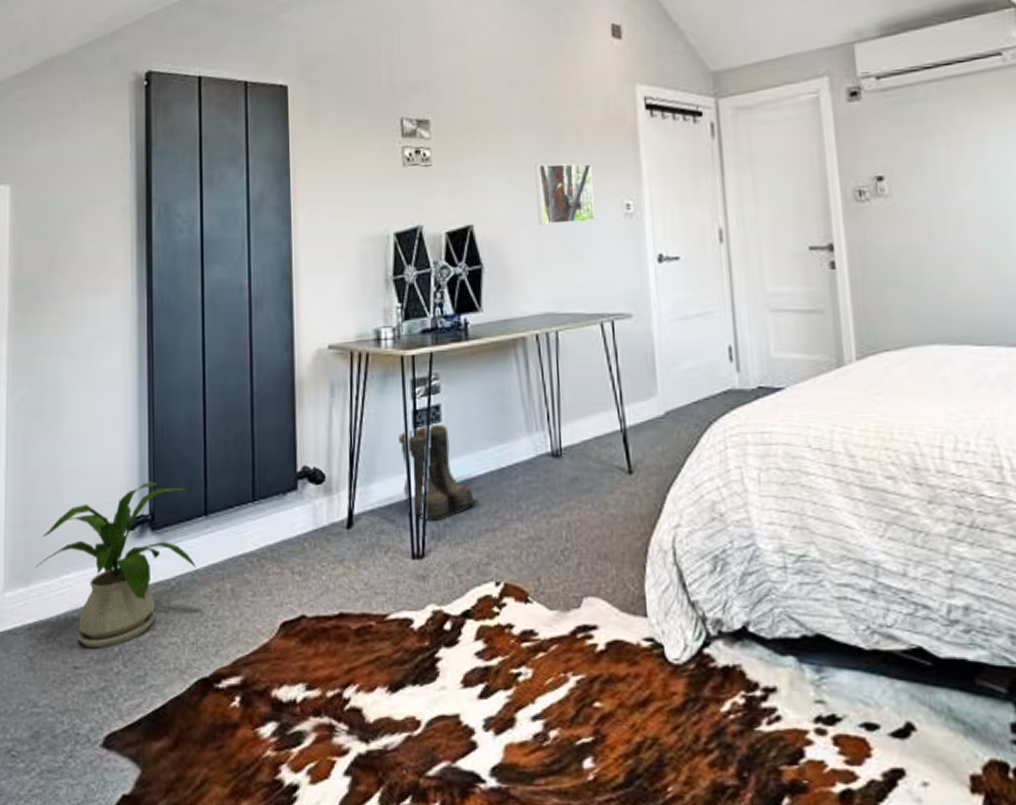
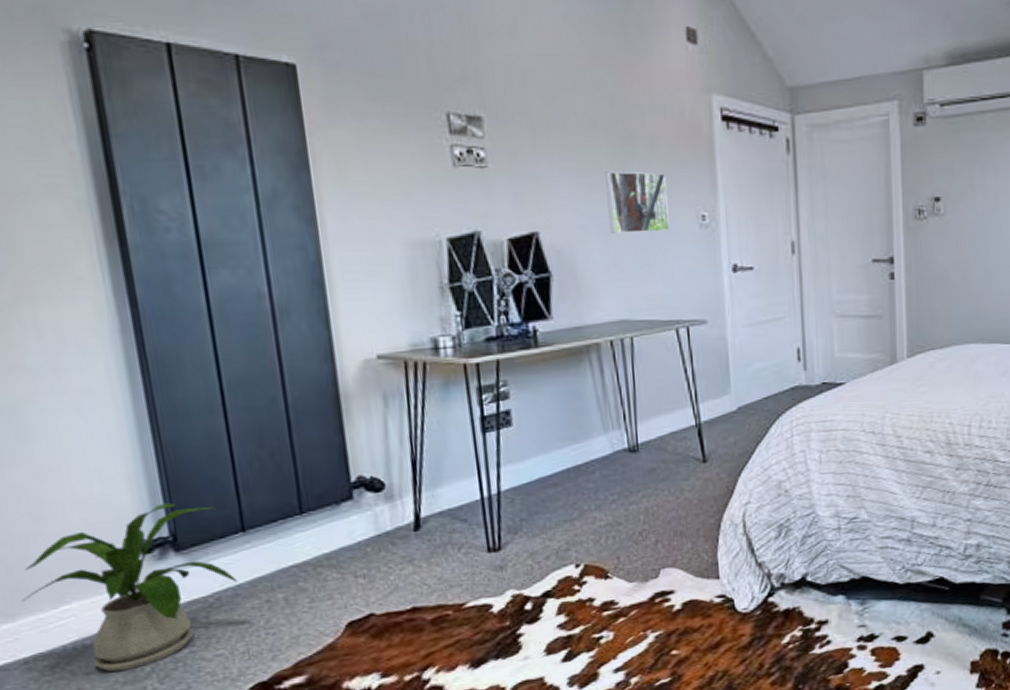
boots: present [398,423,479,522] -> none [466,428,556,518]

